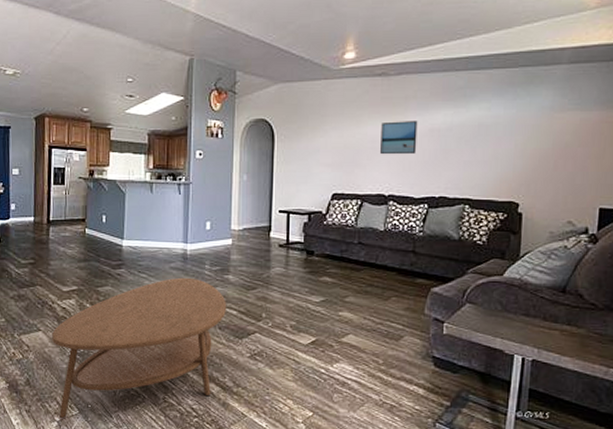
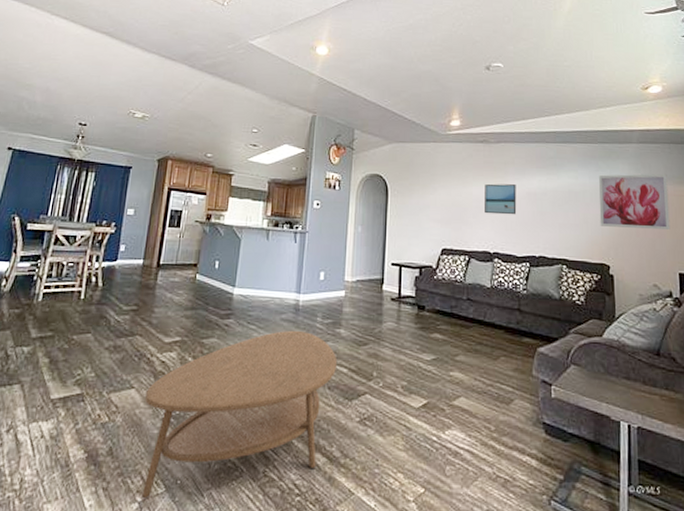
wall art: none [512,99,601,163] -> present [598,174,671,231]

